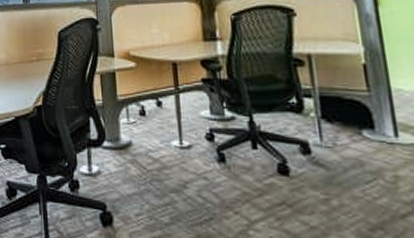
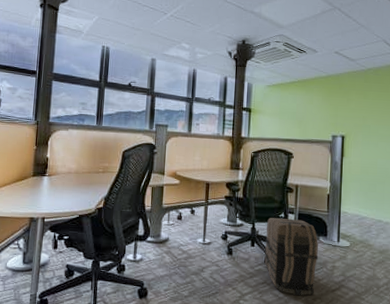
backpack: none [270,106,369,225] -> present [264,218,318,296]

